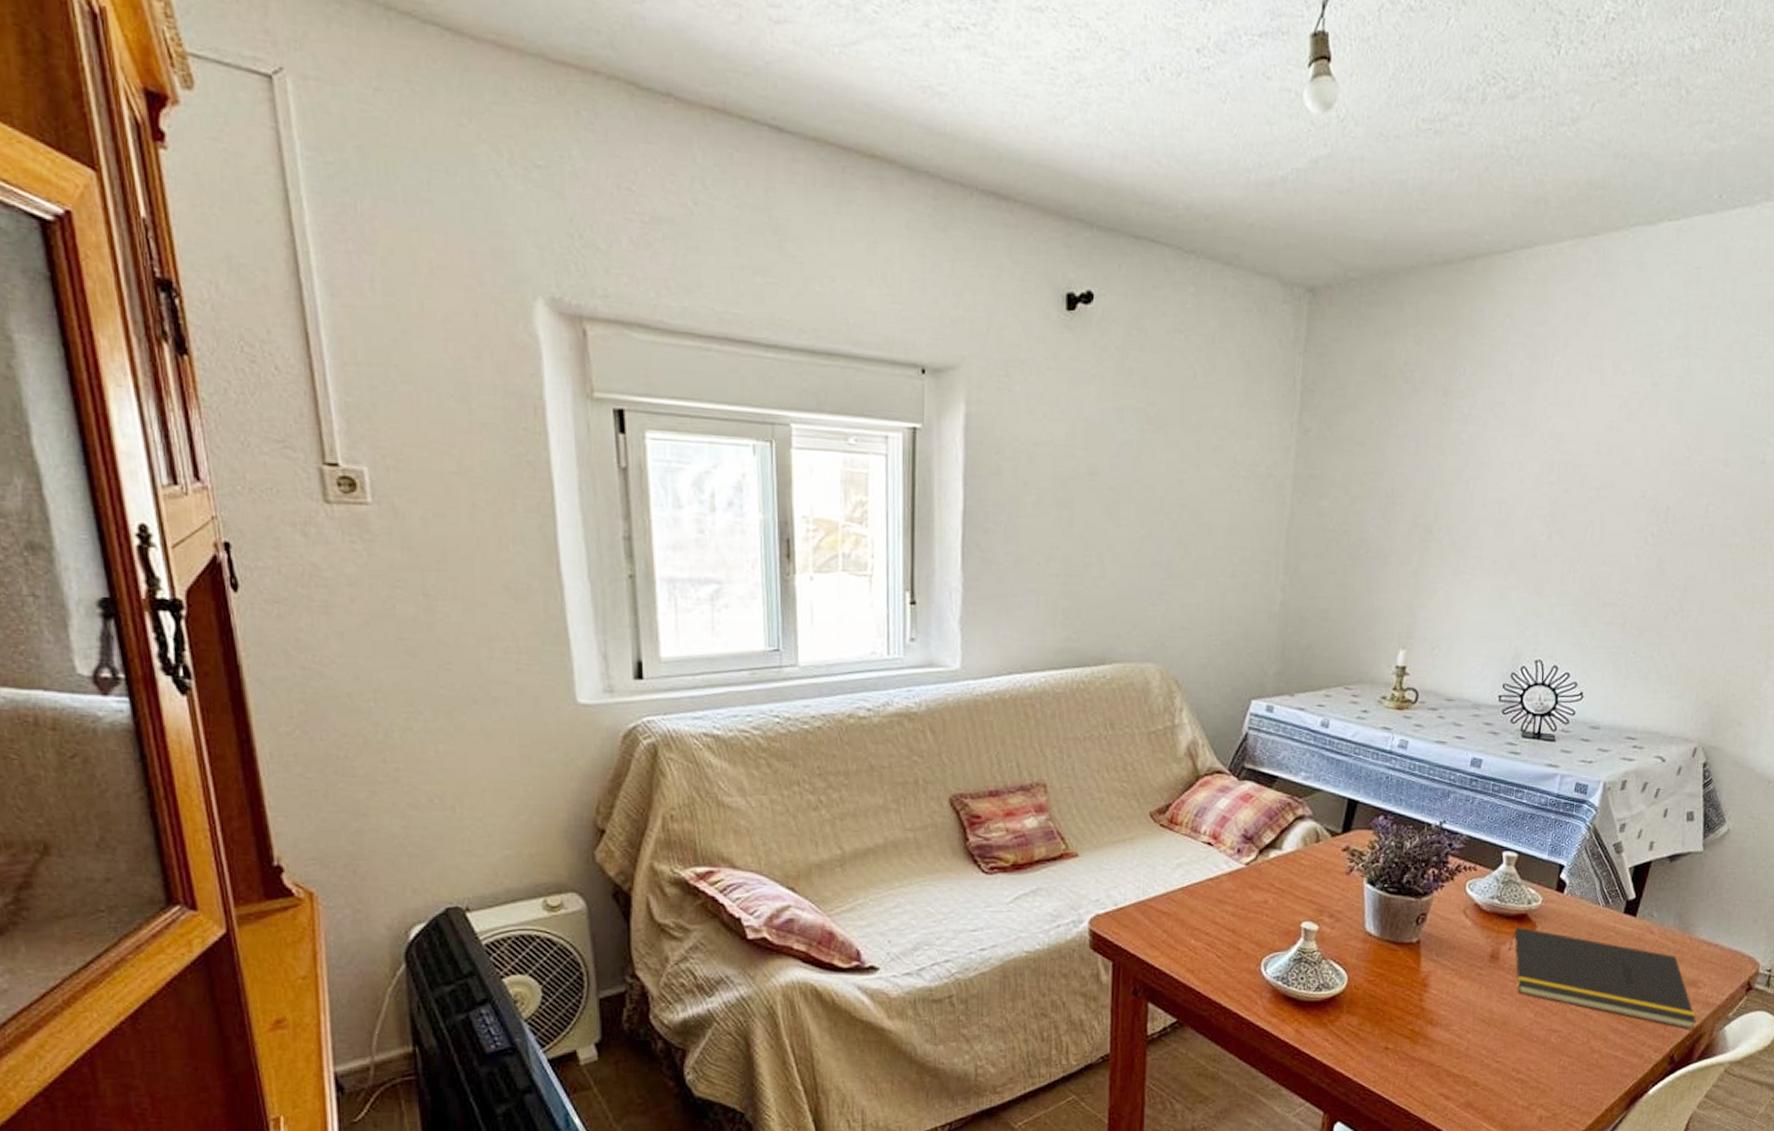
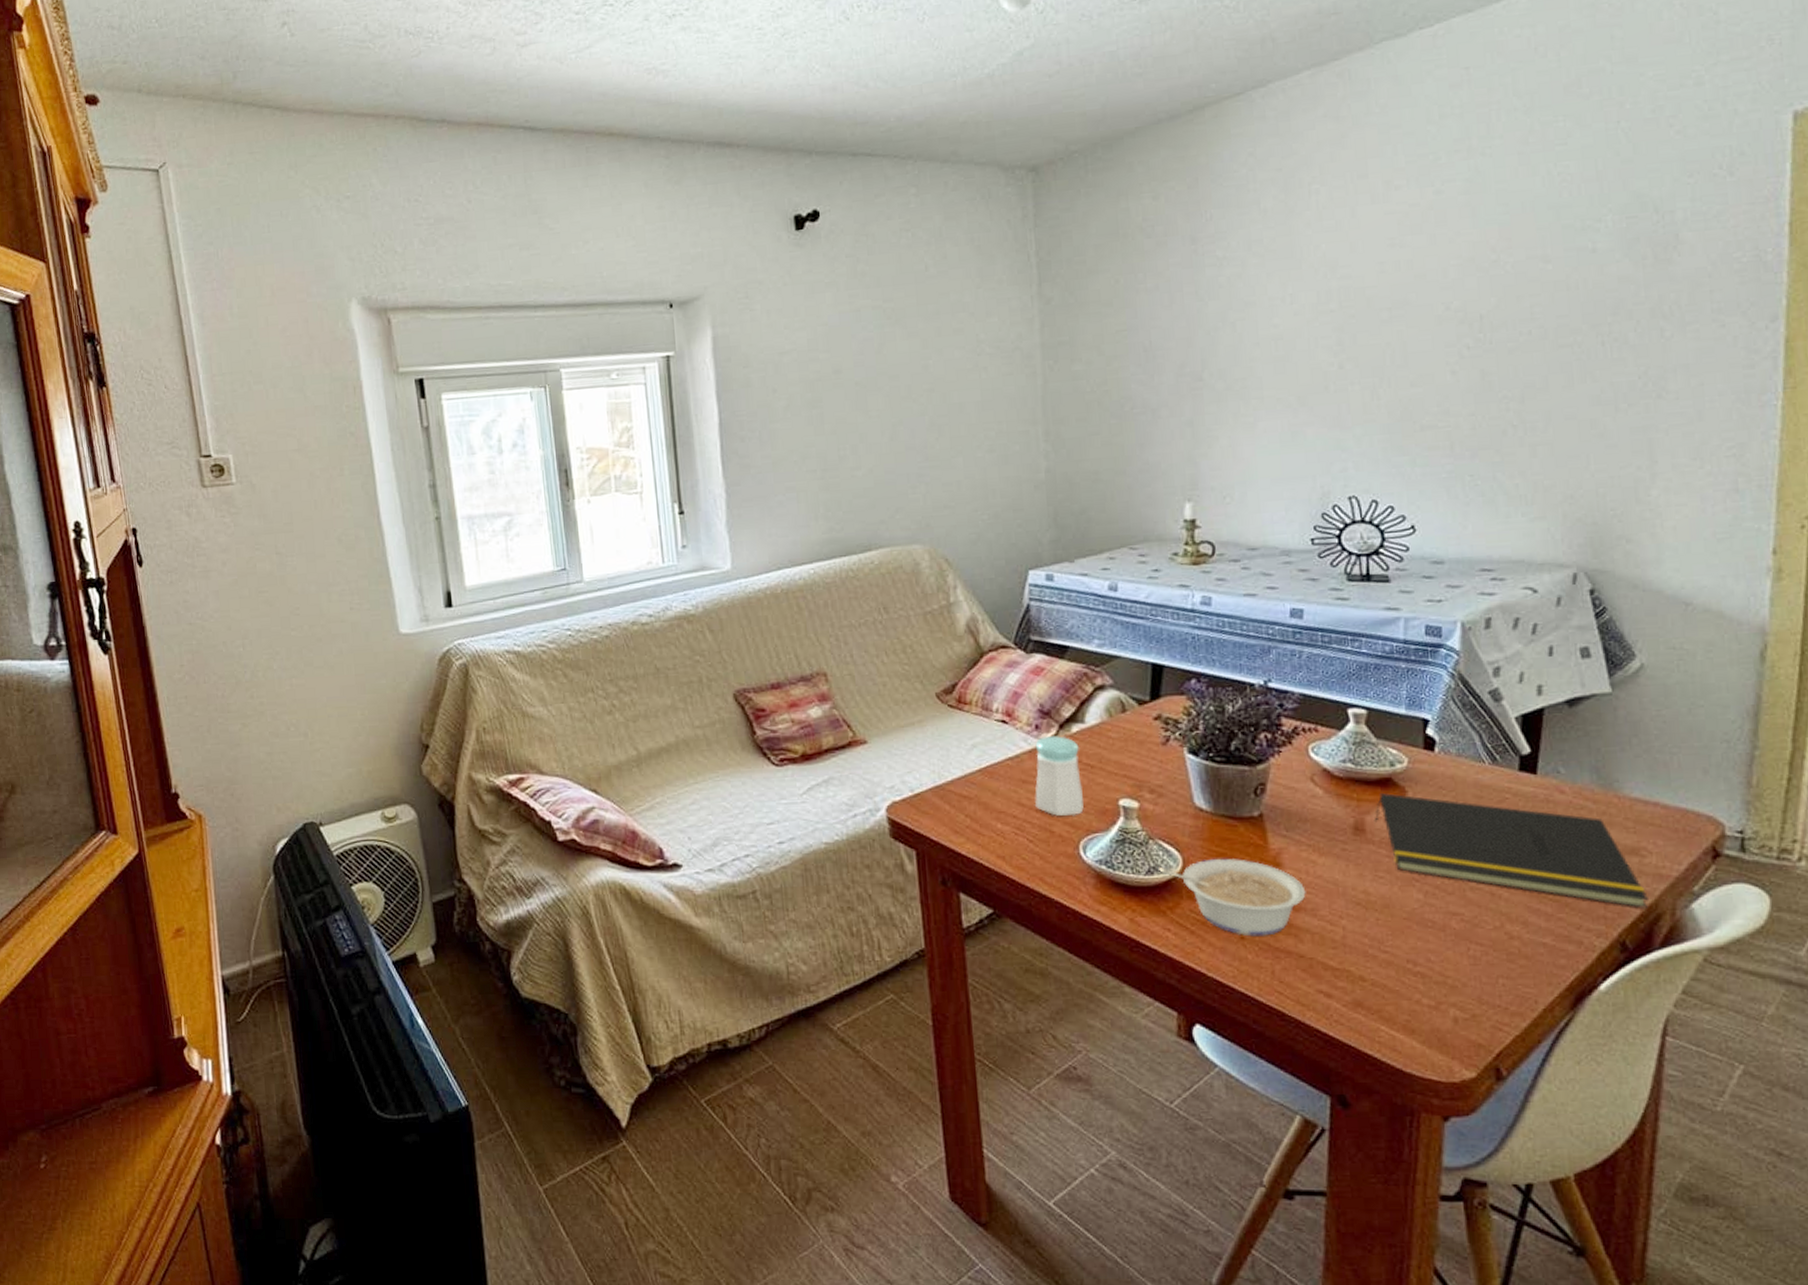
salt shaker: none [1228,859,1274,936] -> present [1035,735,1084,816]
legume: none [1325,978,1444,1047] -> present [1157,858,1306,937]

